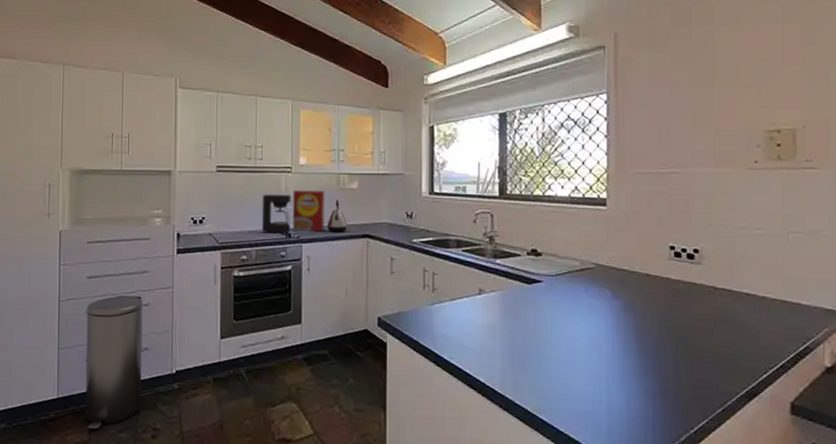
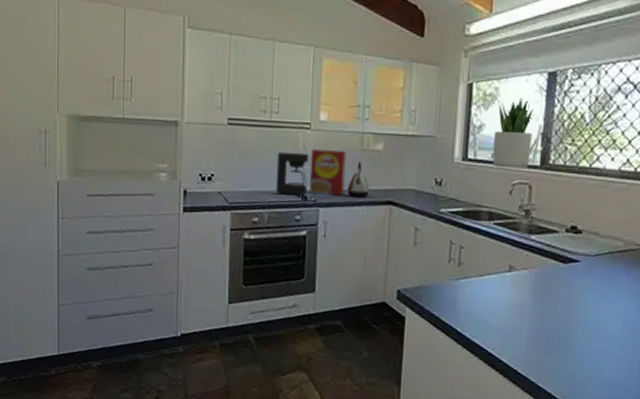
pedal bin: present [85,295,143,429] -> none [86,253,147,388]
planter: none [455,136,490,200] -> present [492,97,534,169]

